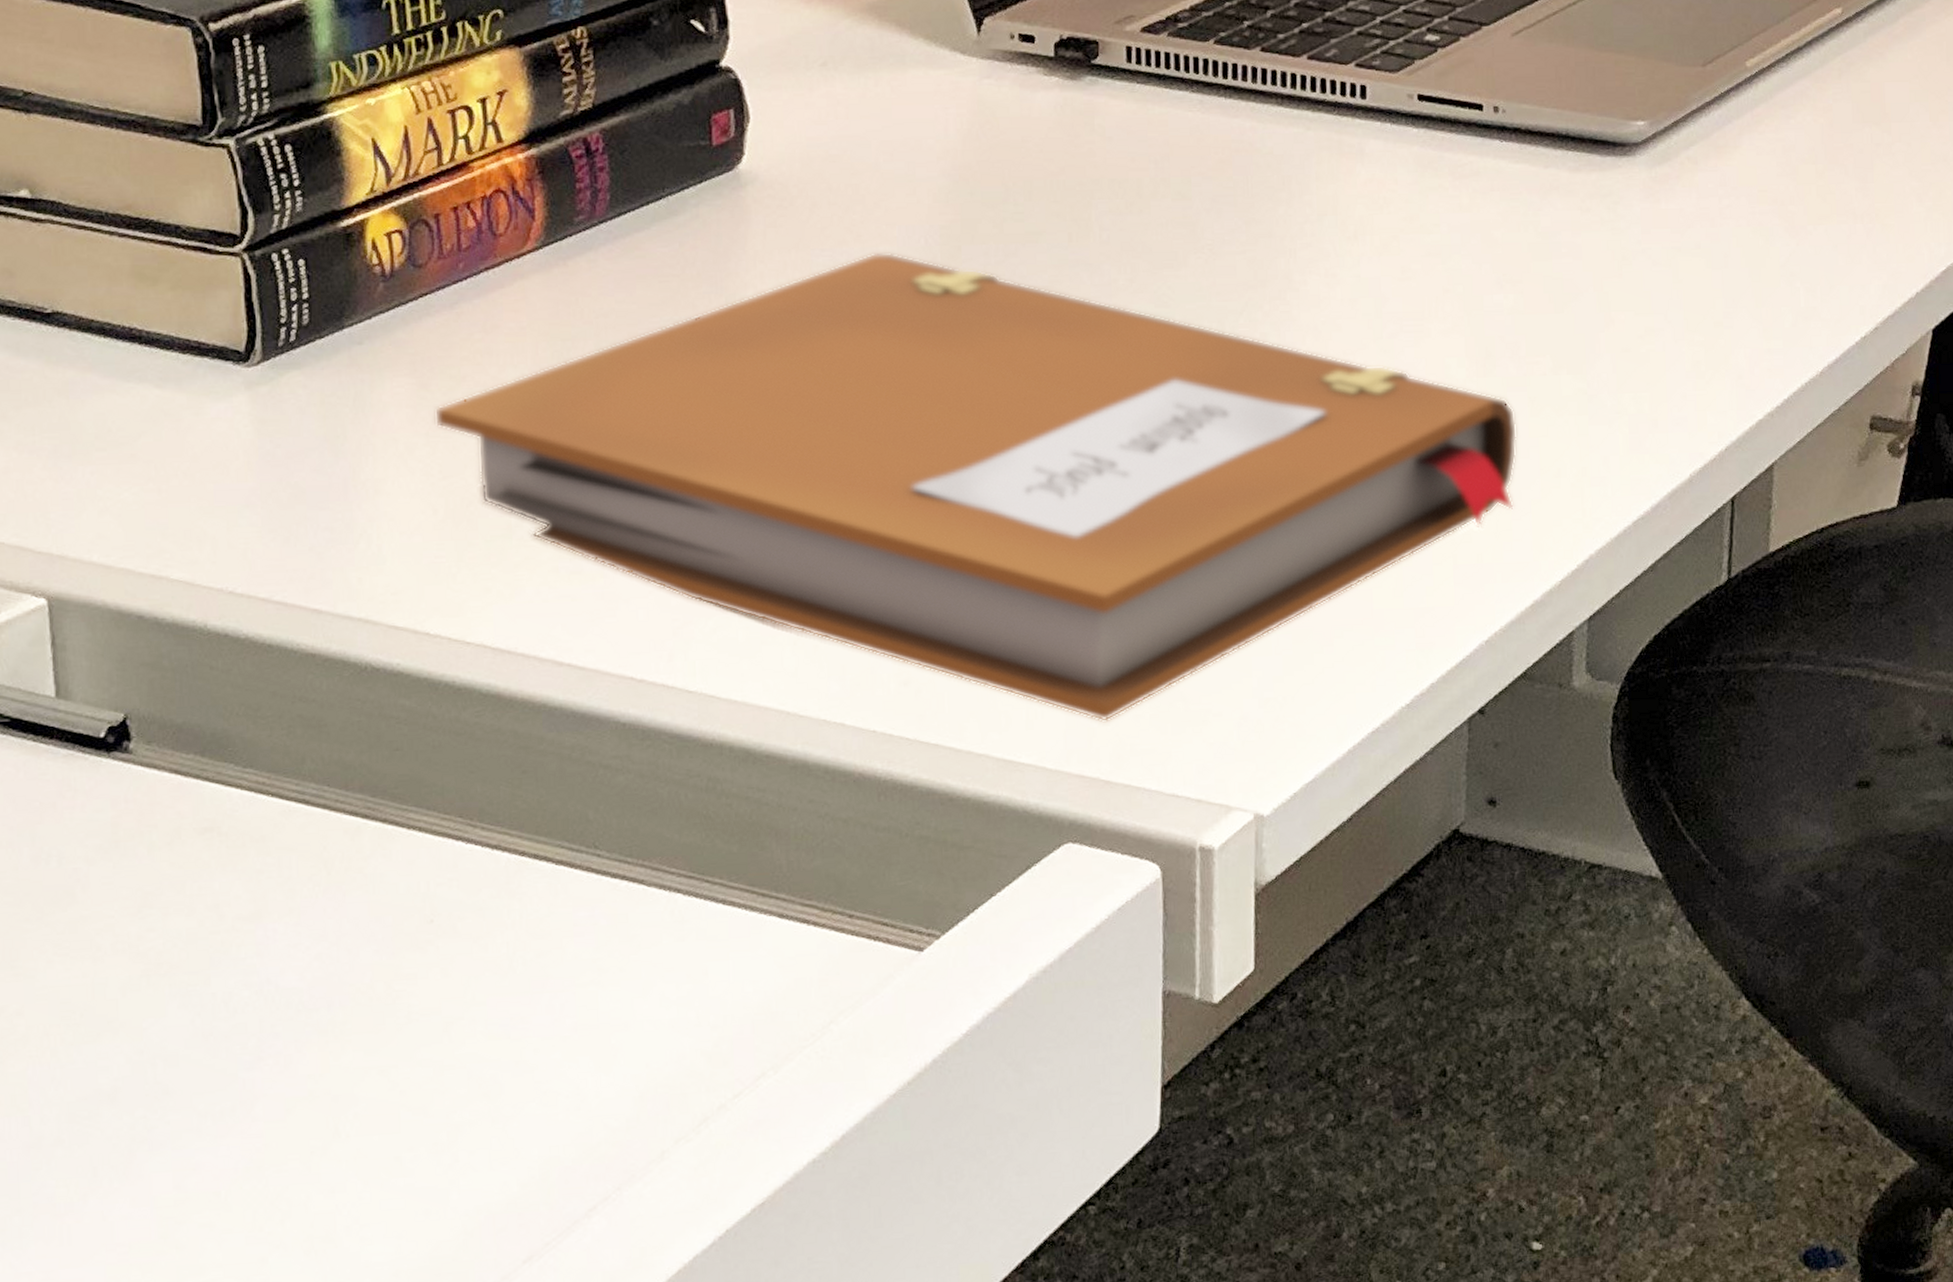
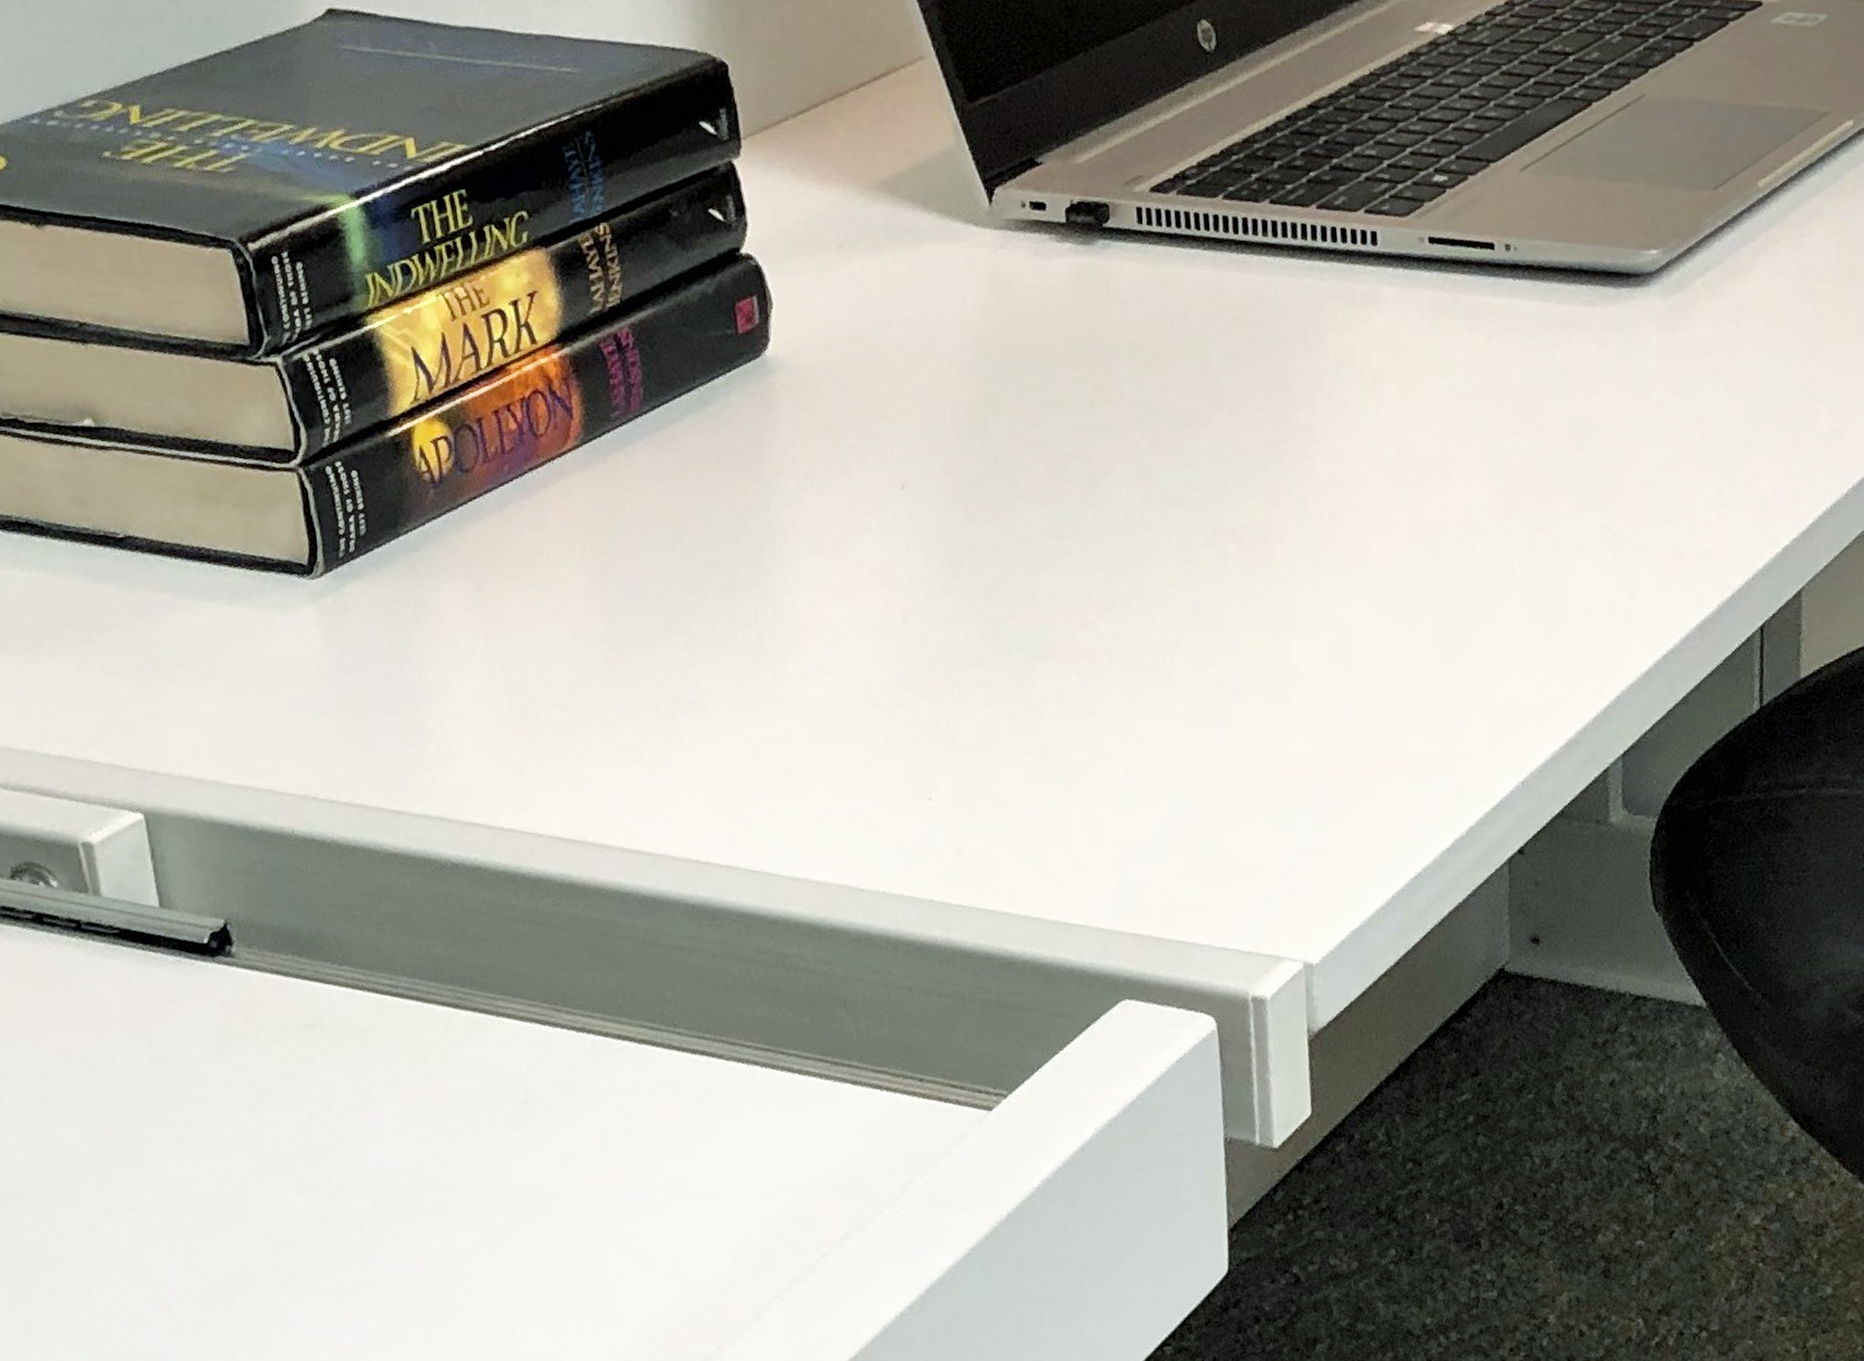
notebook: present [434,252,1518,723] -> none [491,429,1544,881]

